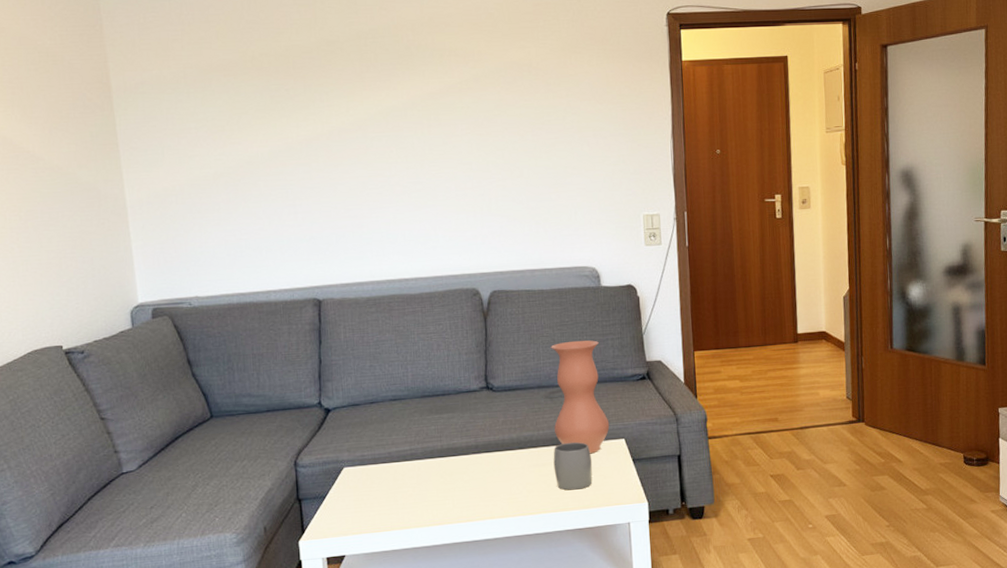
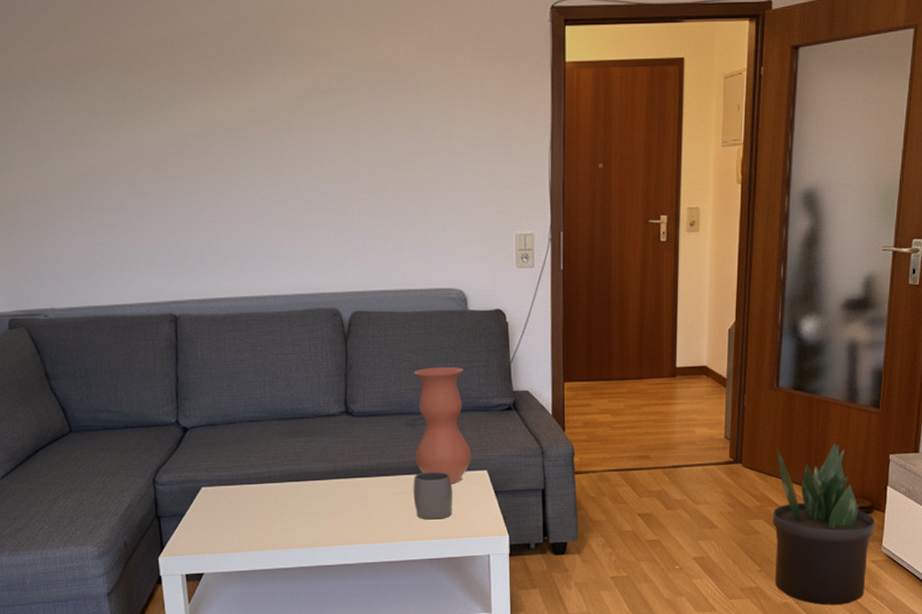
planter: none [895,399,992,557] -> present [773,443,875,605]

